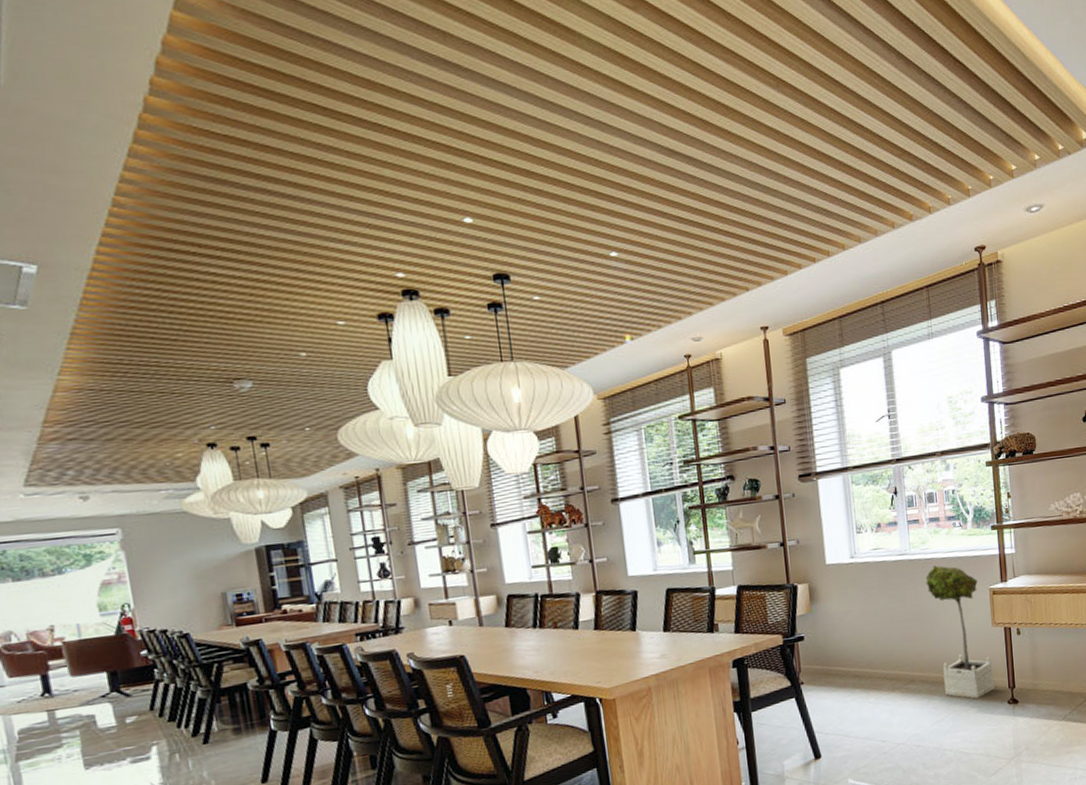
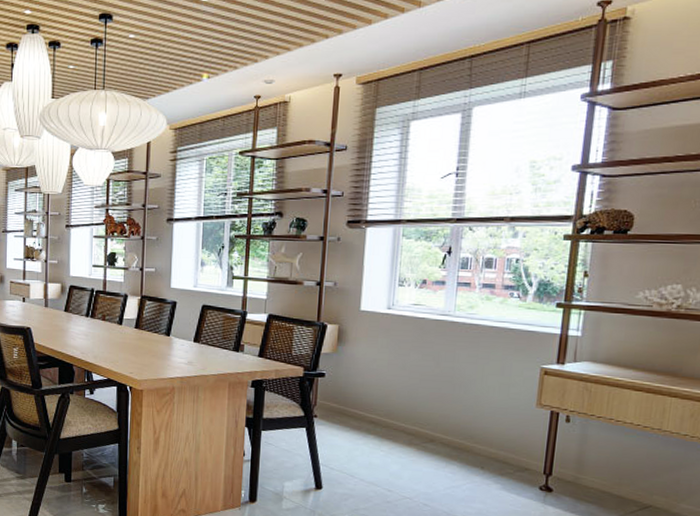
potted tree: present [925,565,995,698] -> none [466,332,529,475]

